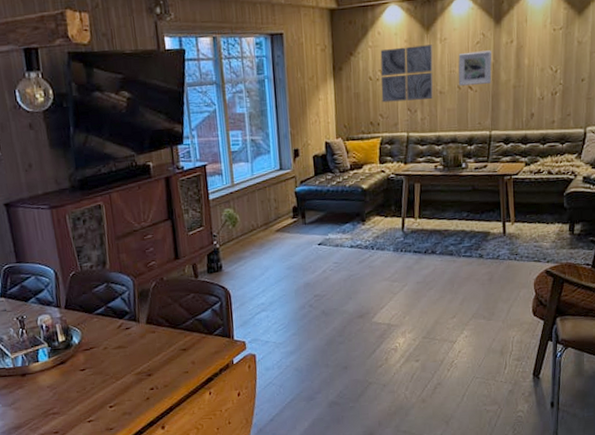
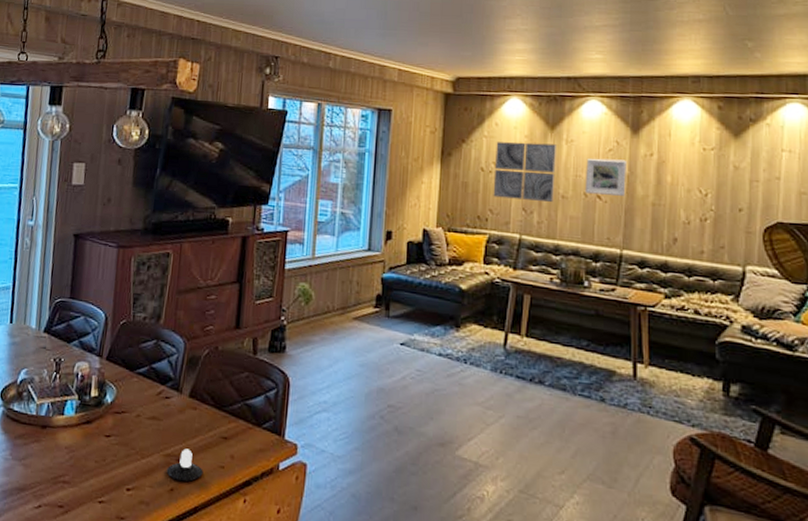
candle: none [140,364,172,390] -> present [166,448,203,482]

